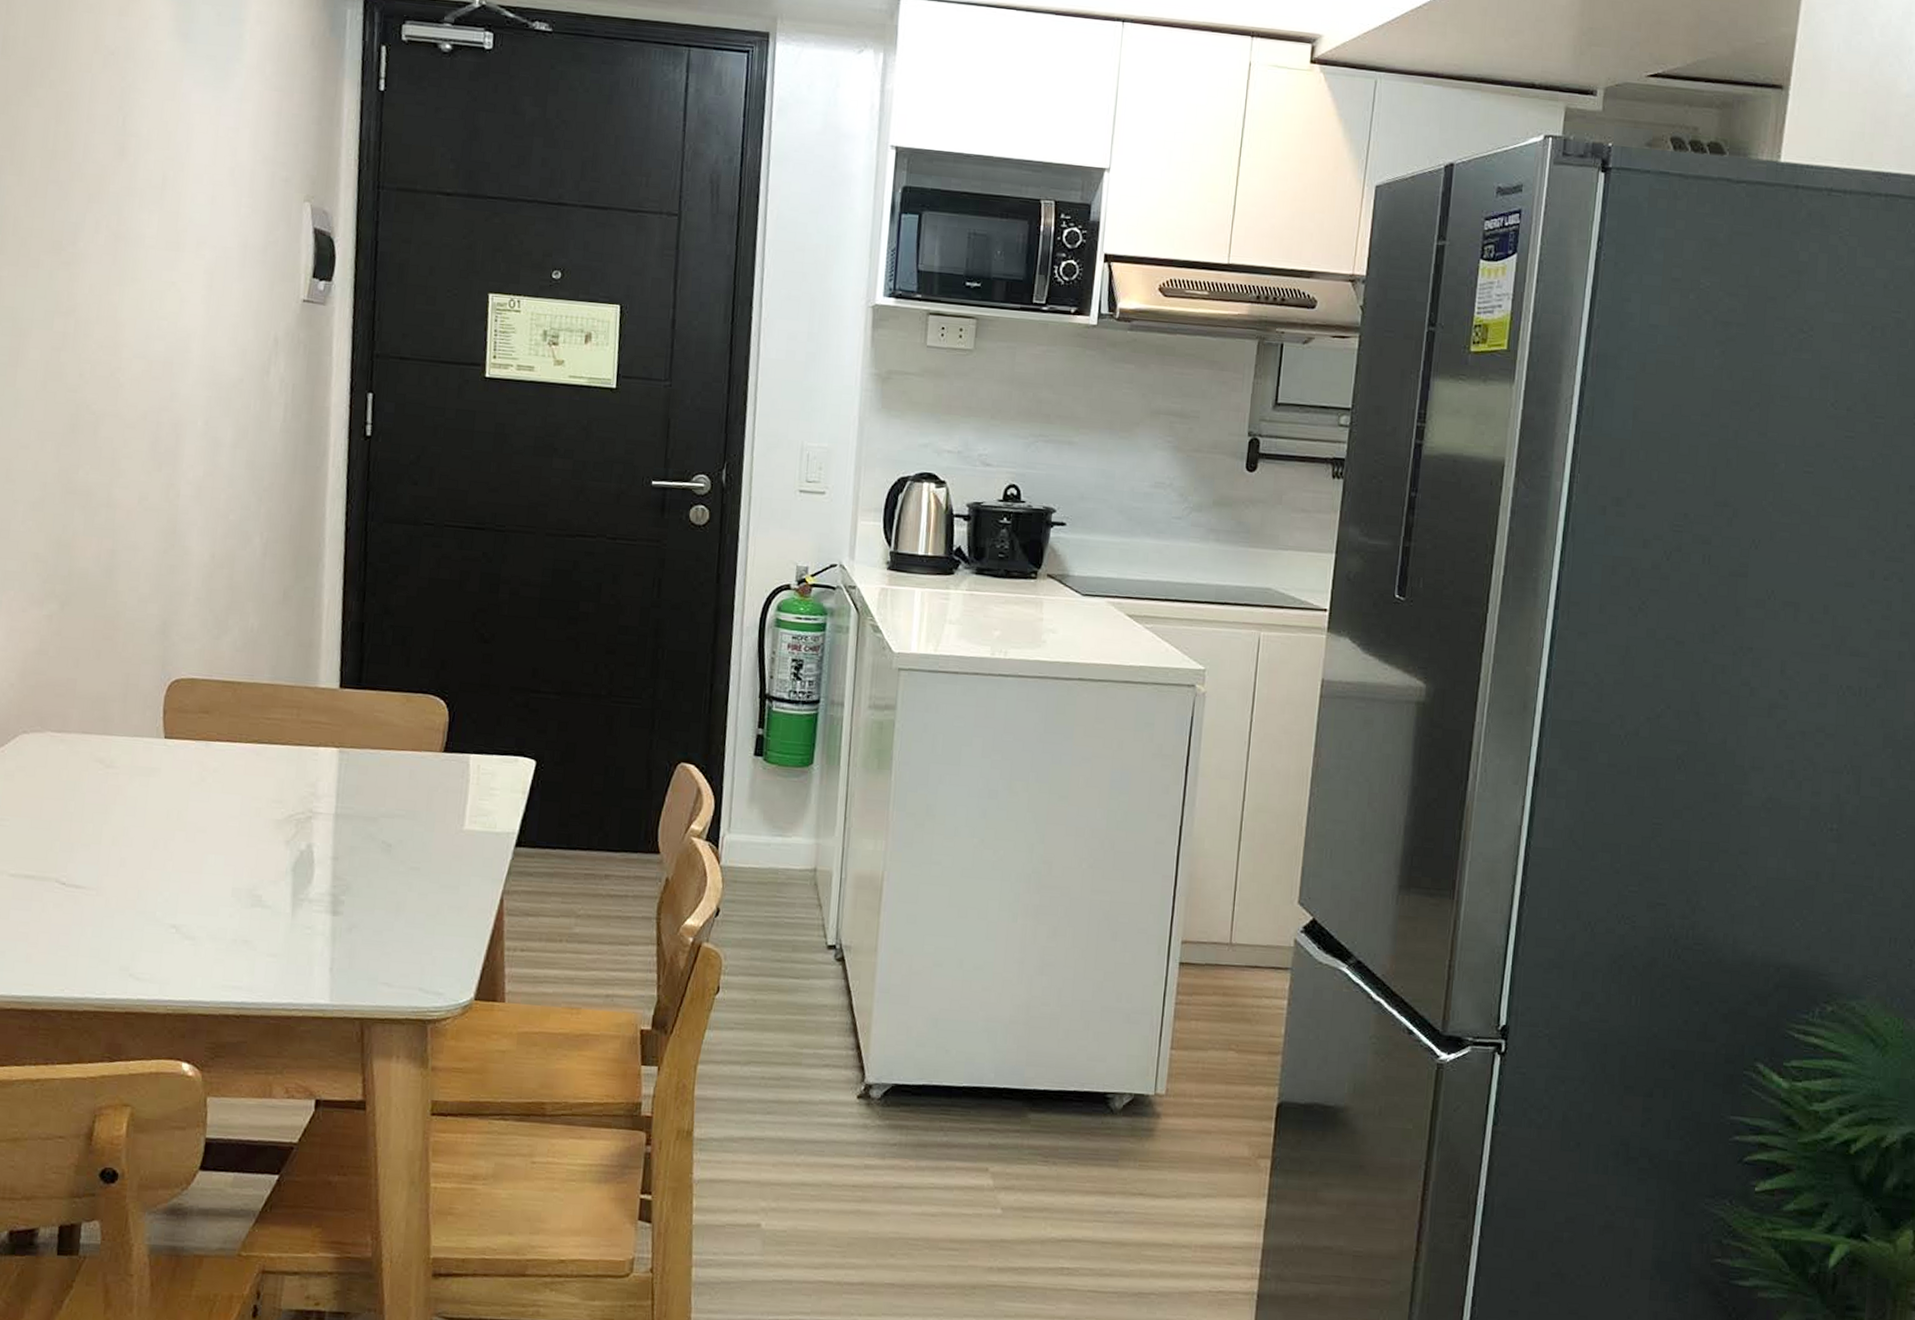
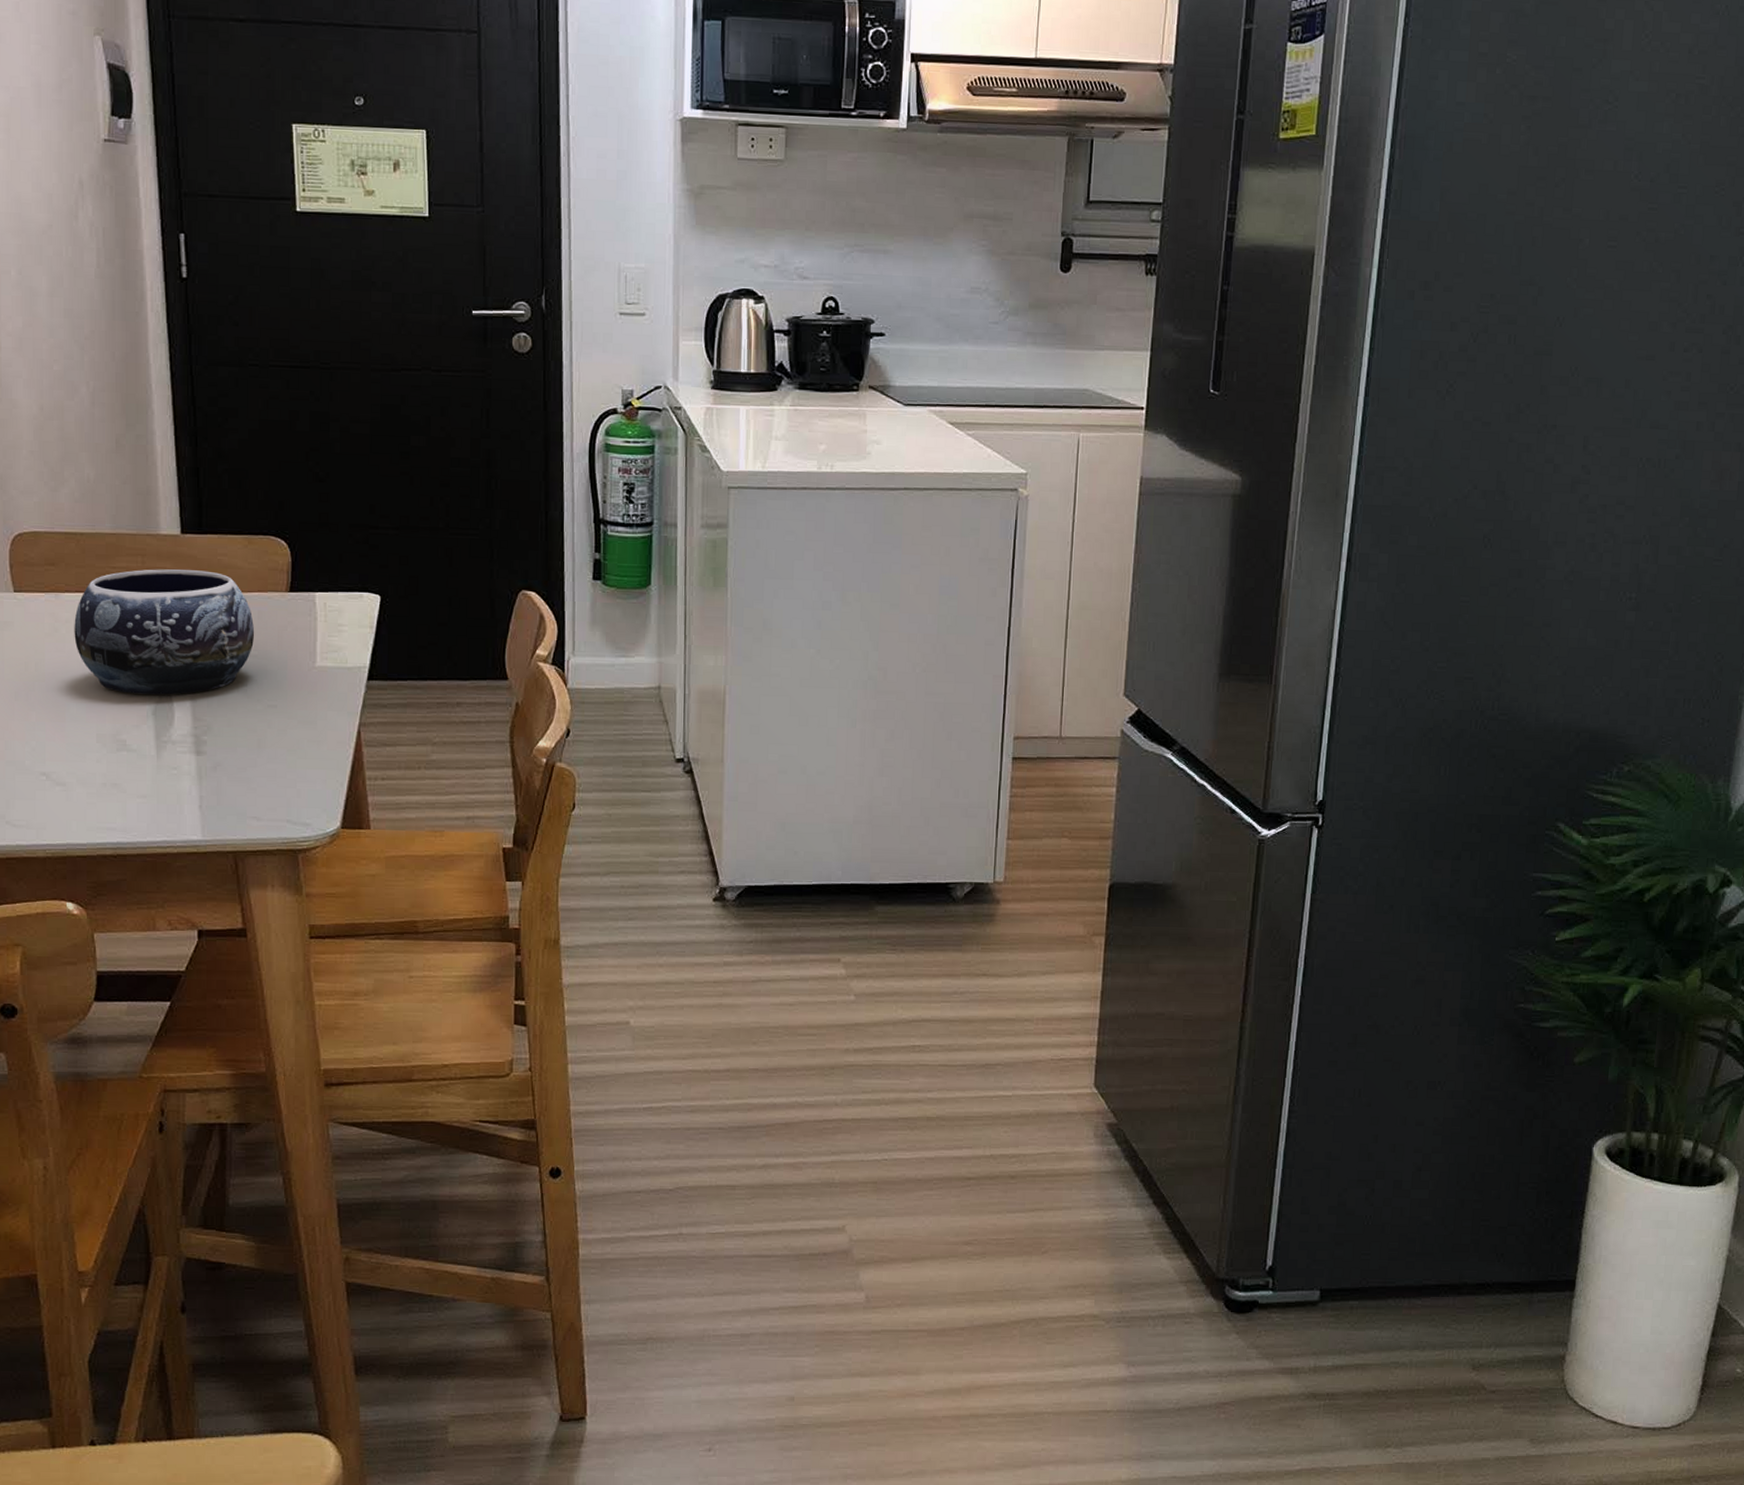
decorative bowl: none [220,722,405,852] -> present [74,569,255,695]

